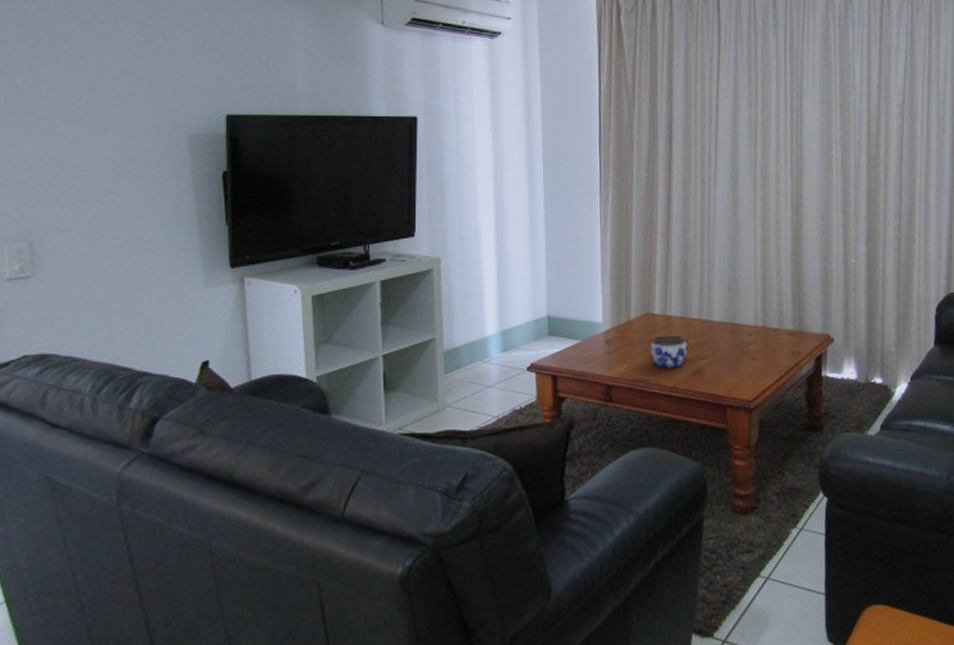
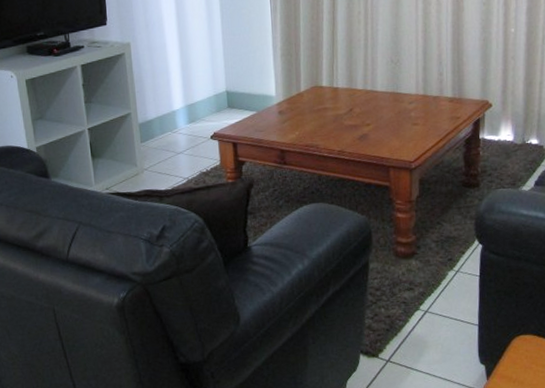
jar: present [650,334,688,368] -> none [319,104,353,135]

